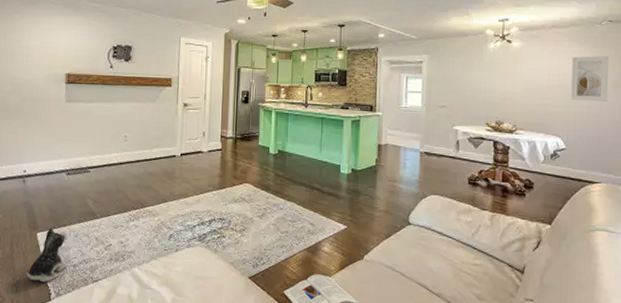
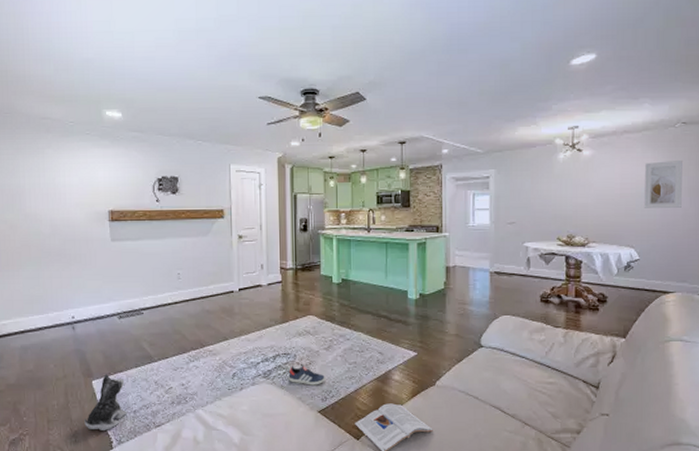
sneaker: none [222,230,257,252] -> present [288,364,325,385]

